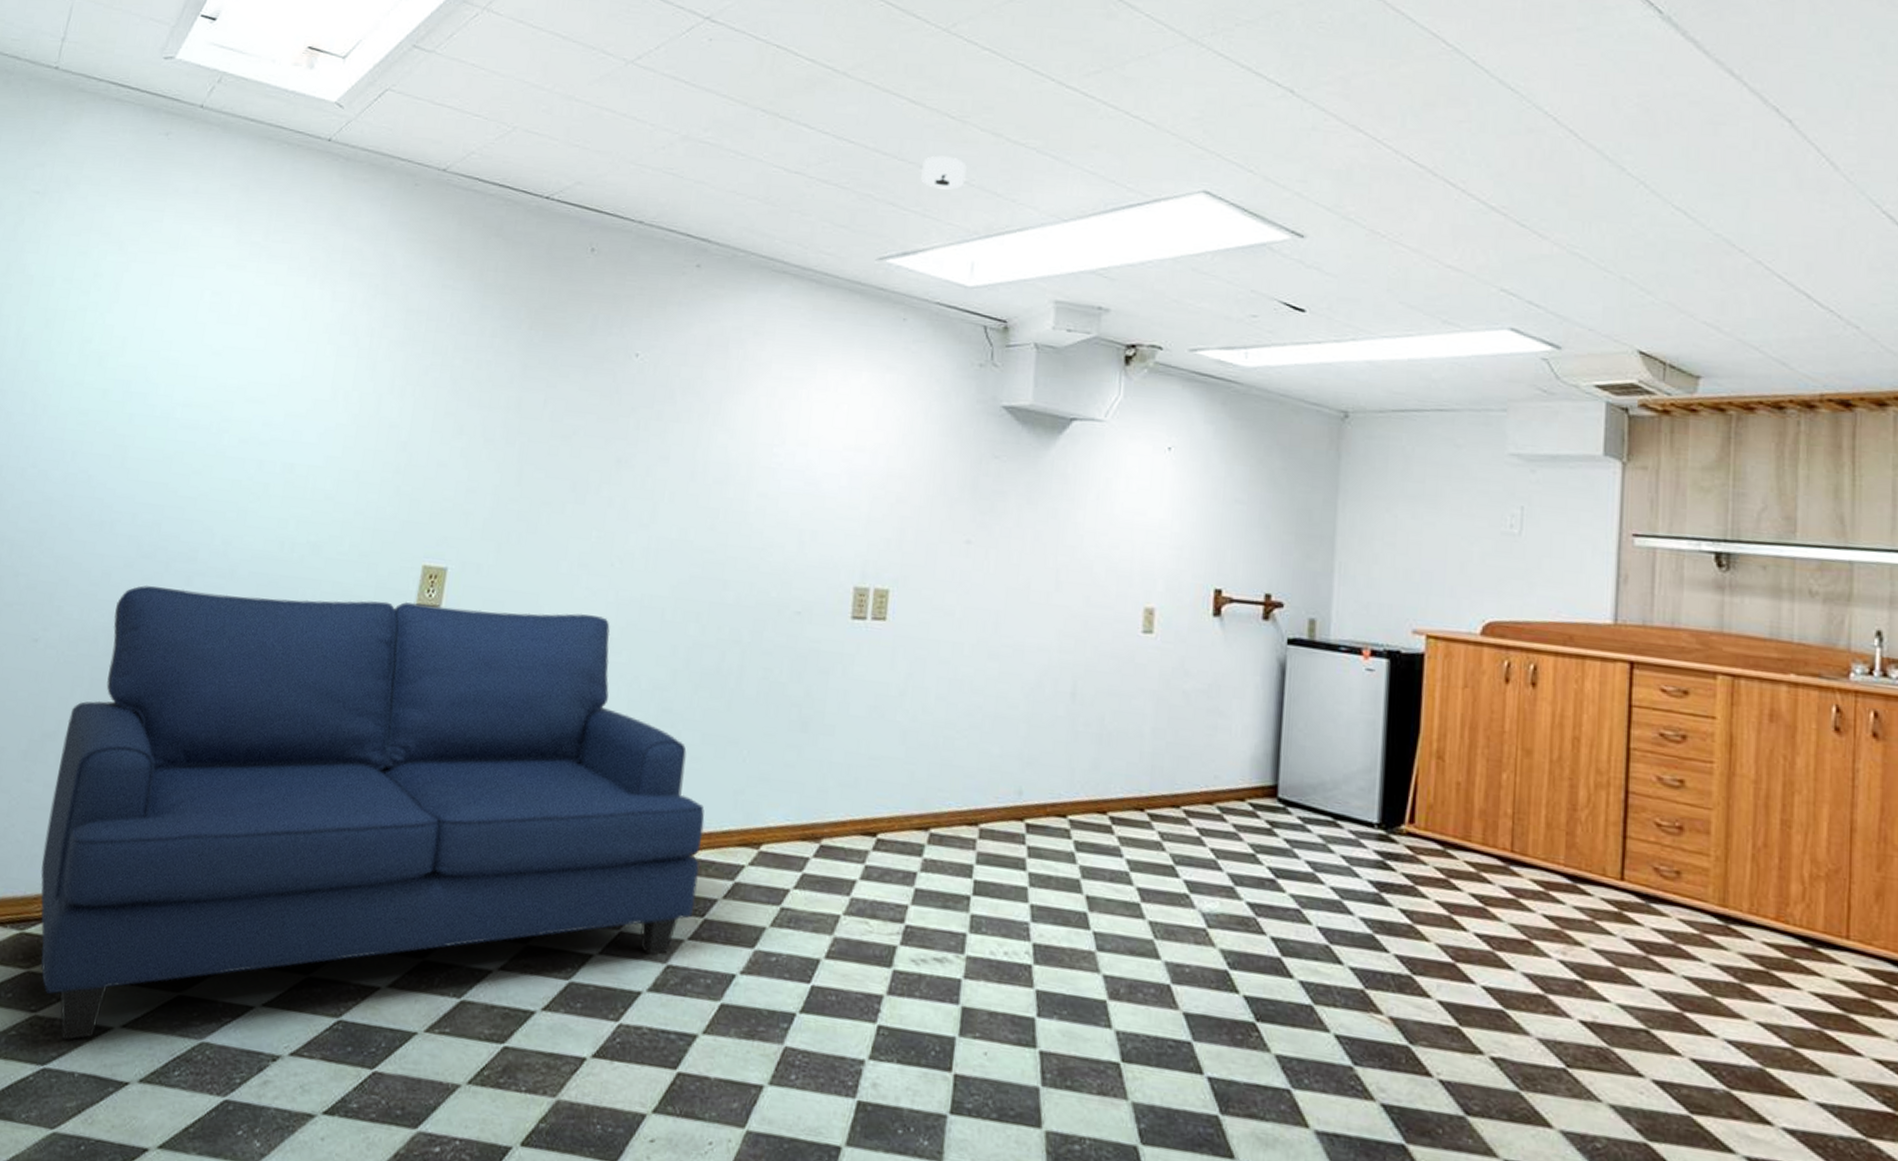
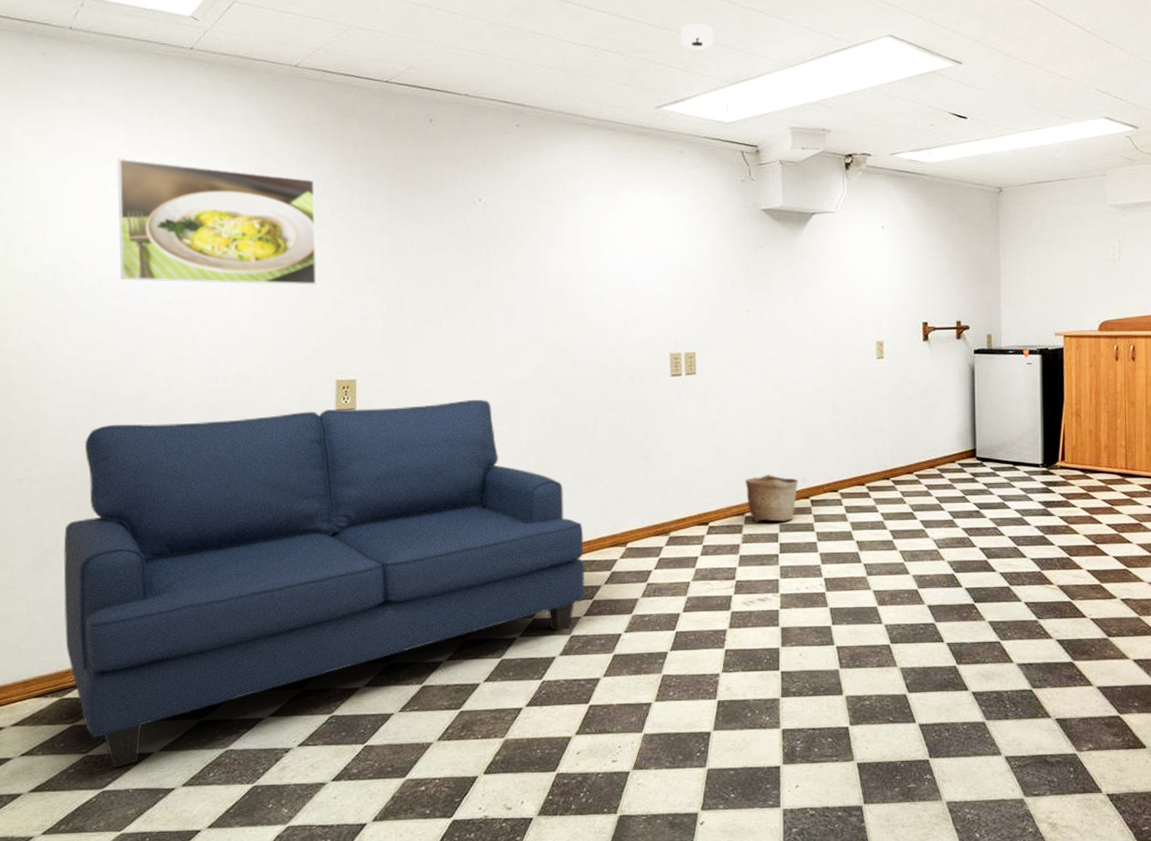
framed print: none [197,261,442,441] -> present [117,158,318,285]
basket: none [935,776,1012,849] -> present [745,474,799,522]

